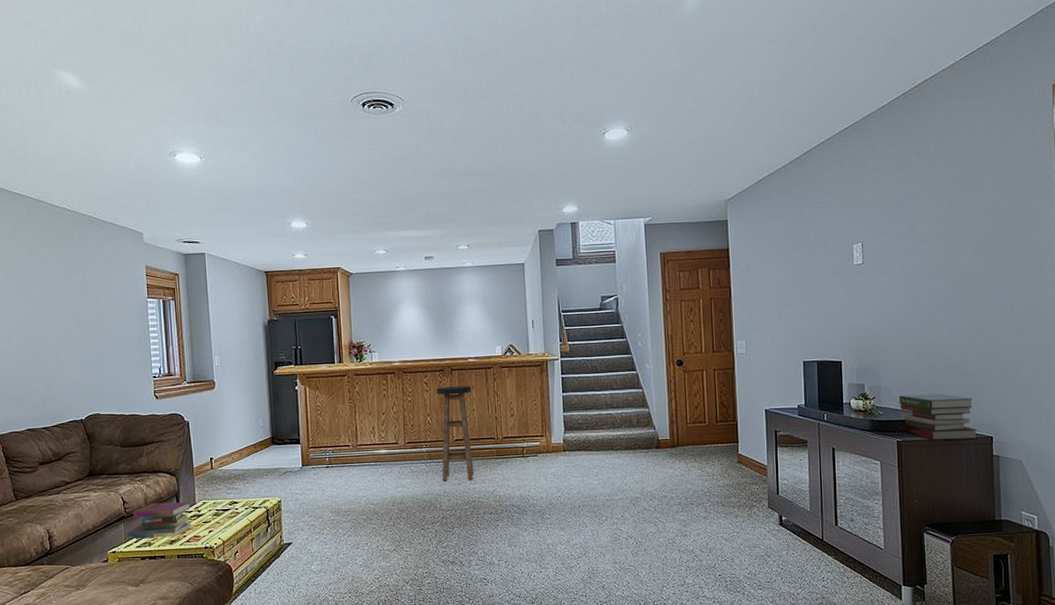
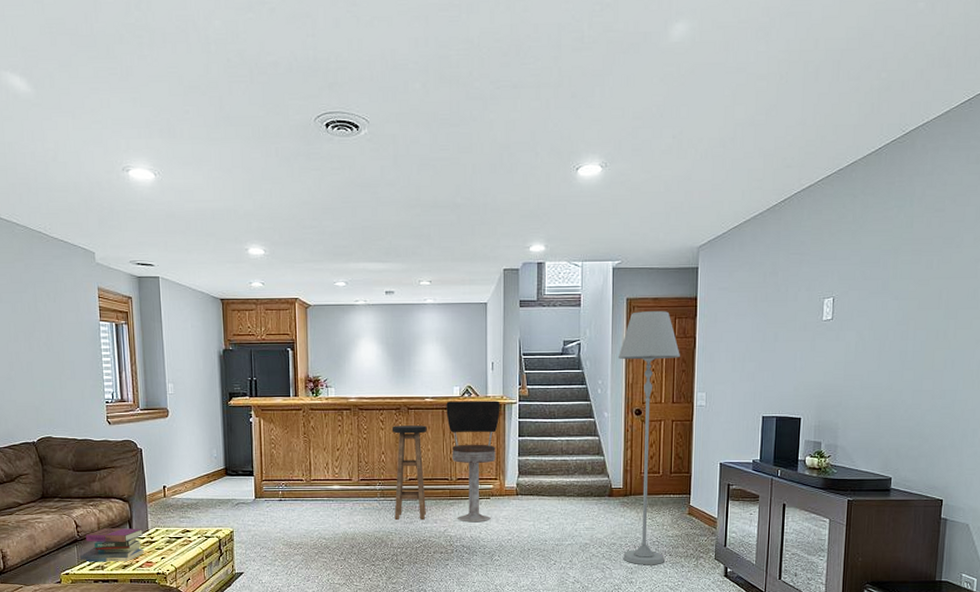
bar stool: none [489,358,543,481] -> present [446,400,500,523]
floor lamp: none [656,263,718,517] -> present [619,311,680,565]
books: present [898,393,977,441] -> none [853,454,927,502]

